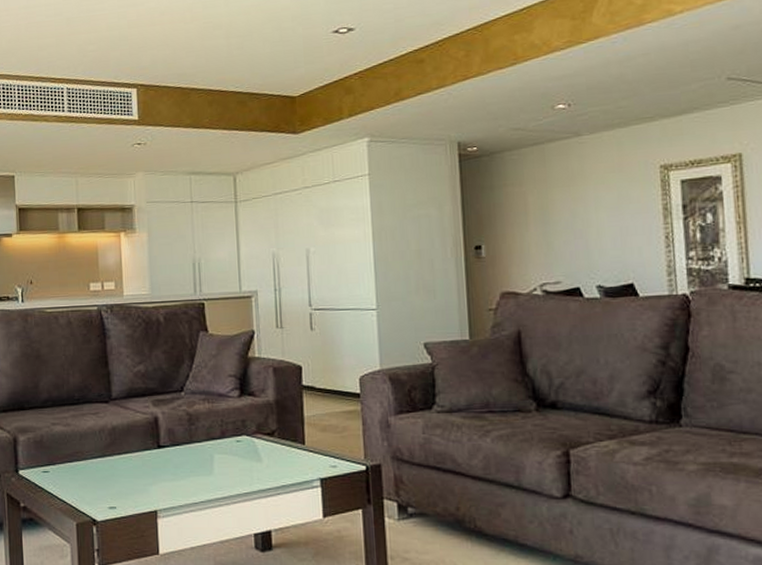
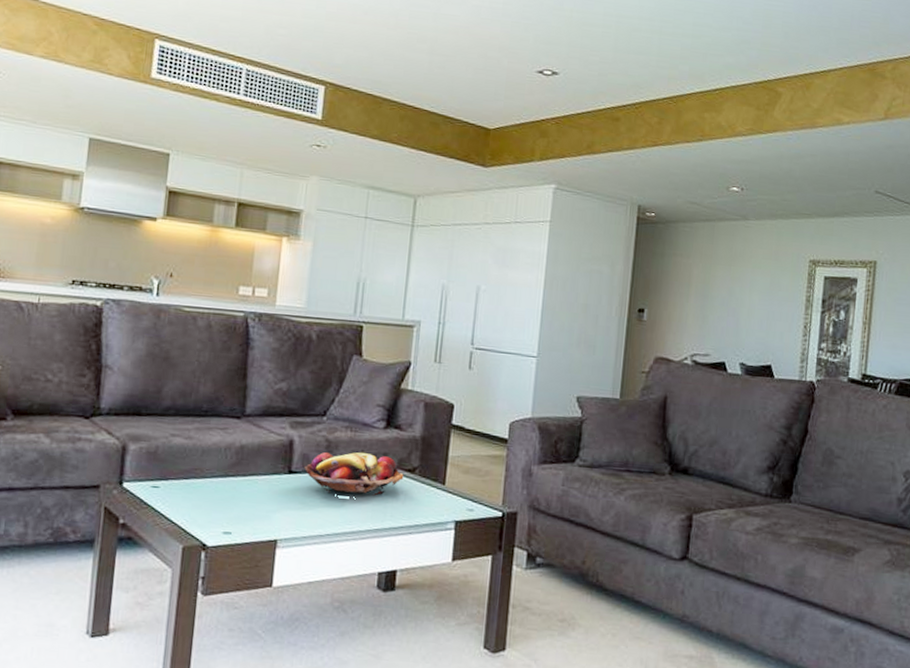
fruit basket: none [171,421,264,463] -> present [304,452,404,496]

